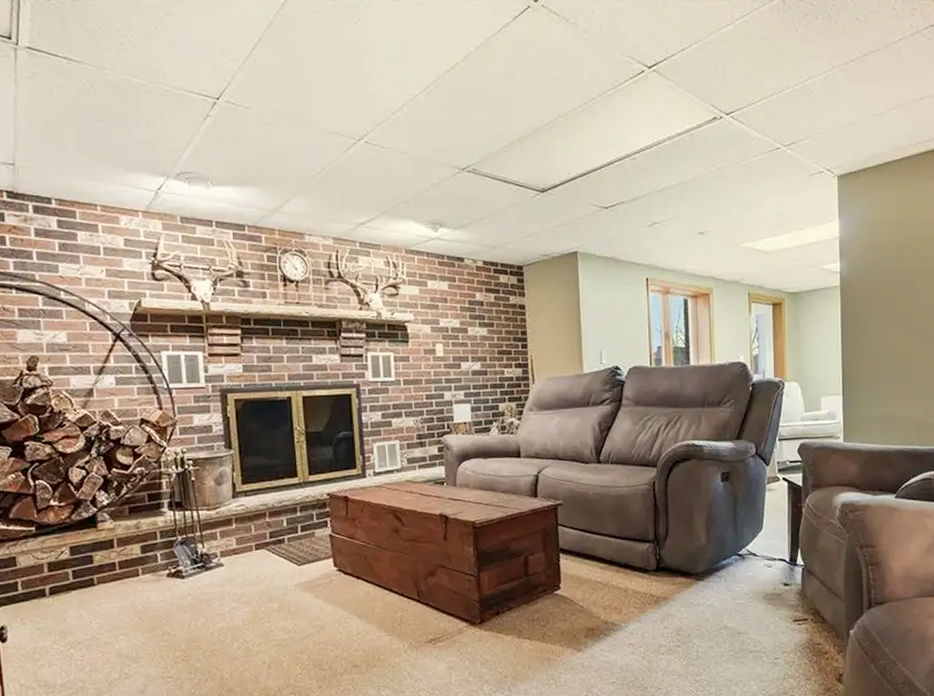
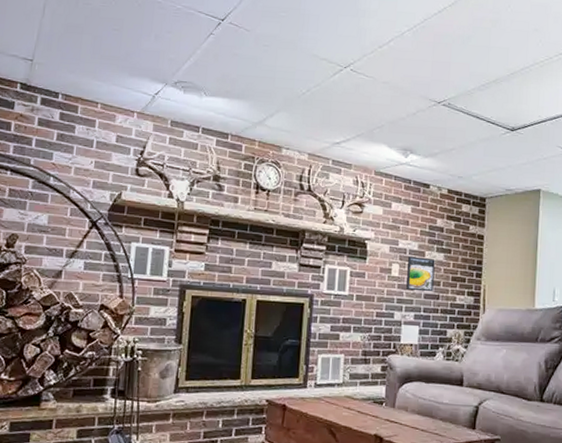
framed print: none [450,334,481,369] -> present [406,256,435,292]

